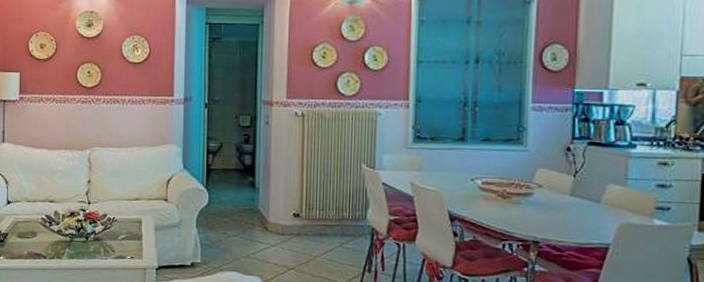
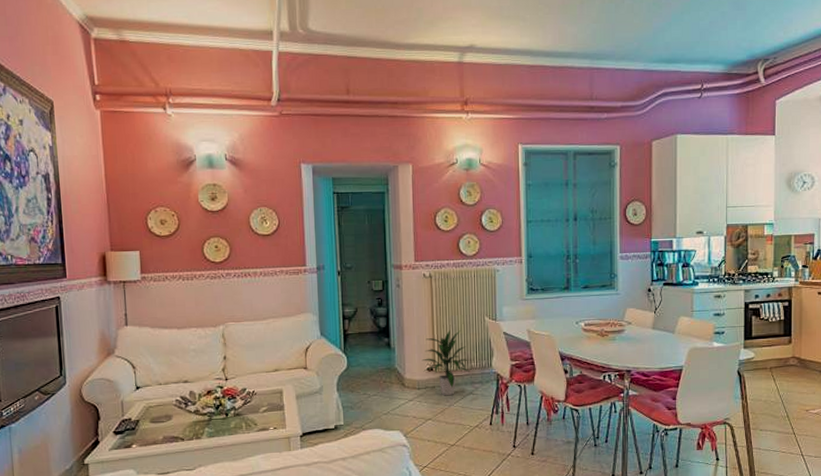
indoor plant: none [287,175,340,246] -> present [421,330,469,396]

